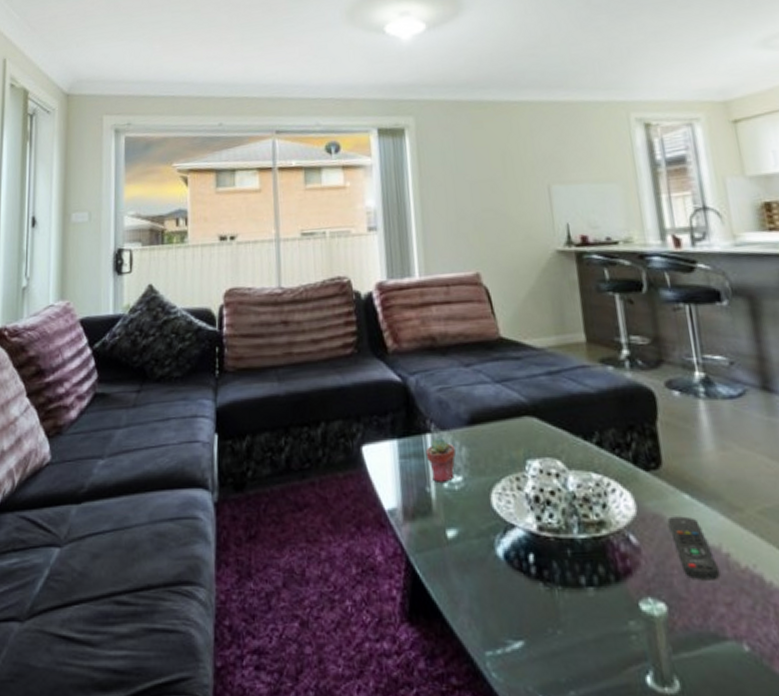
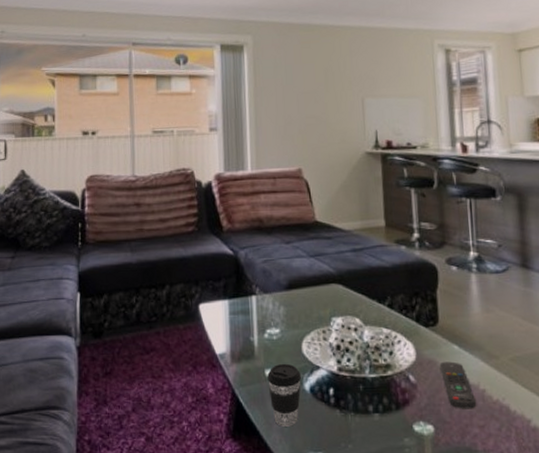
potted succulent: present [425,437,456,482] -> none [251,298,275,333]
coffee cup: none [449,521,493,606] -> present [267,363,301,427]

